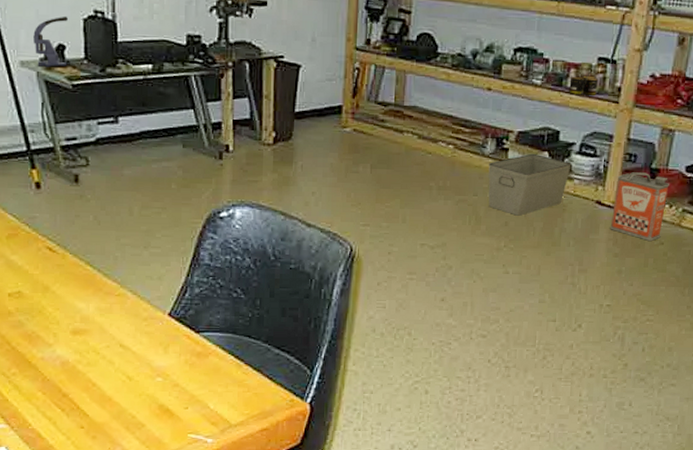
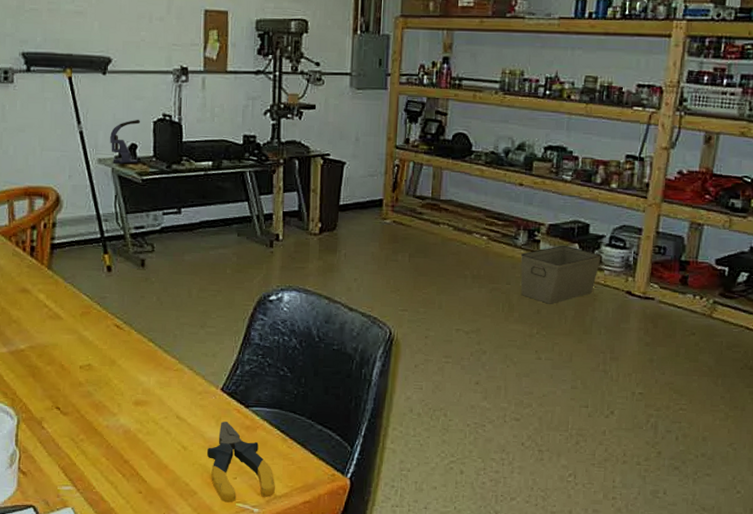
pliers: none [154,349,230,434] -> present [206,422,275,503]
paint can: present [569,70,598,96] -> none [598,167,627,192]
fuel can: present [610,172,669,241] -> none [641,264,699,331]

